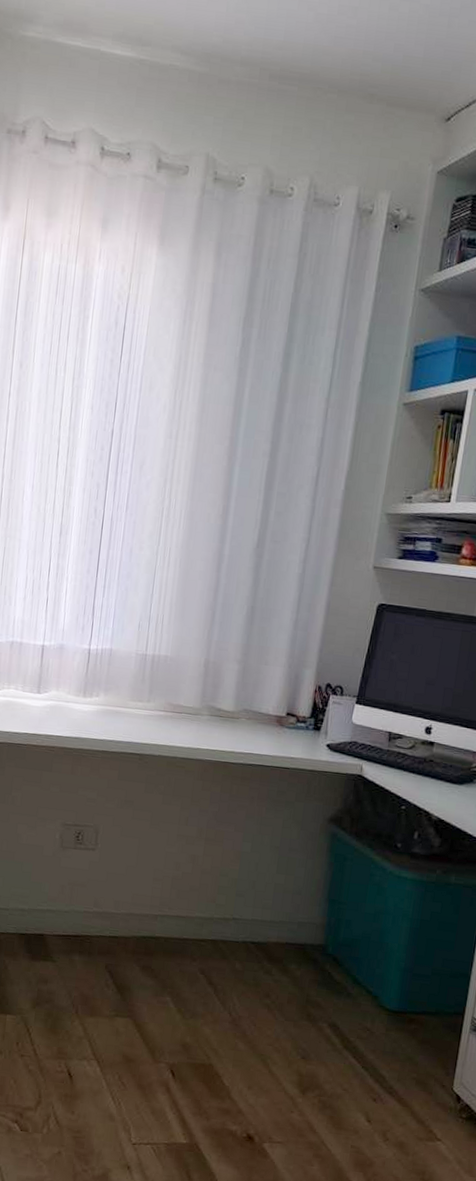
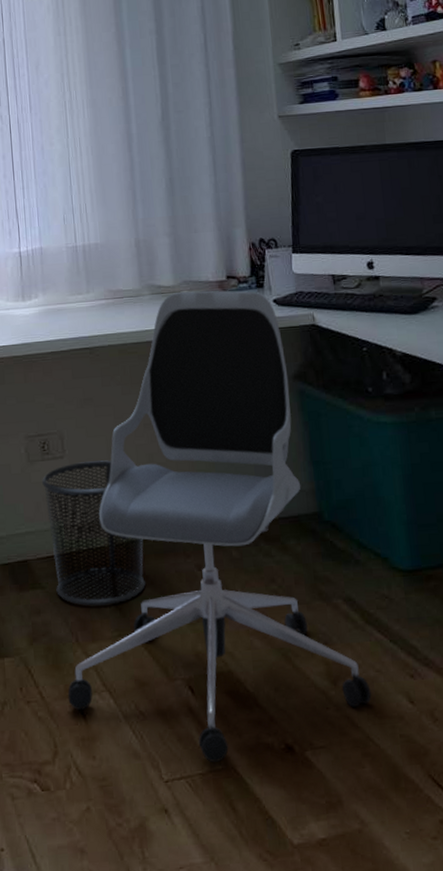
office chair: none [58,718,335,1137] -> present [68,291,372,762]
waste bin: none [65,857,155,988] -> present [41,460,145,606]

